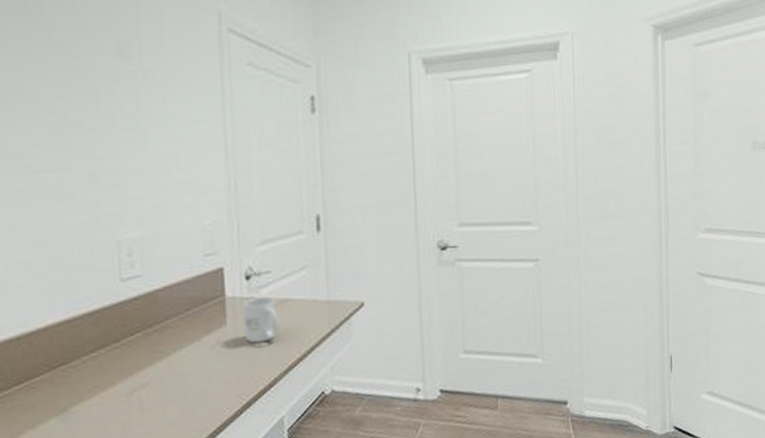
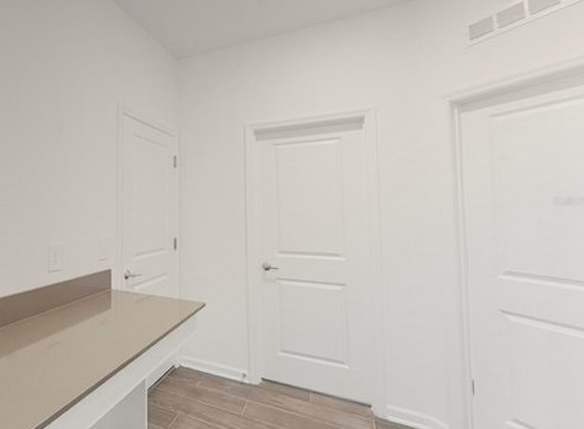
mug: present [242,296,280,344] -> none [122,291,146,324]

